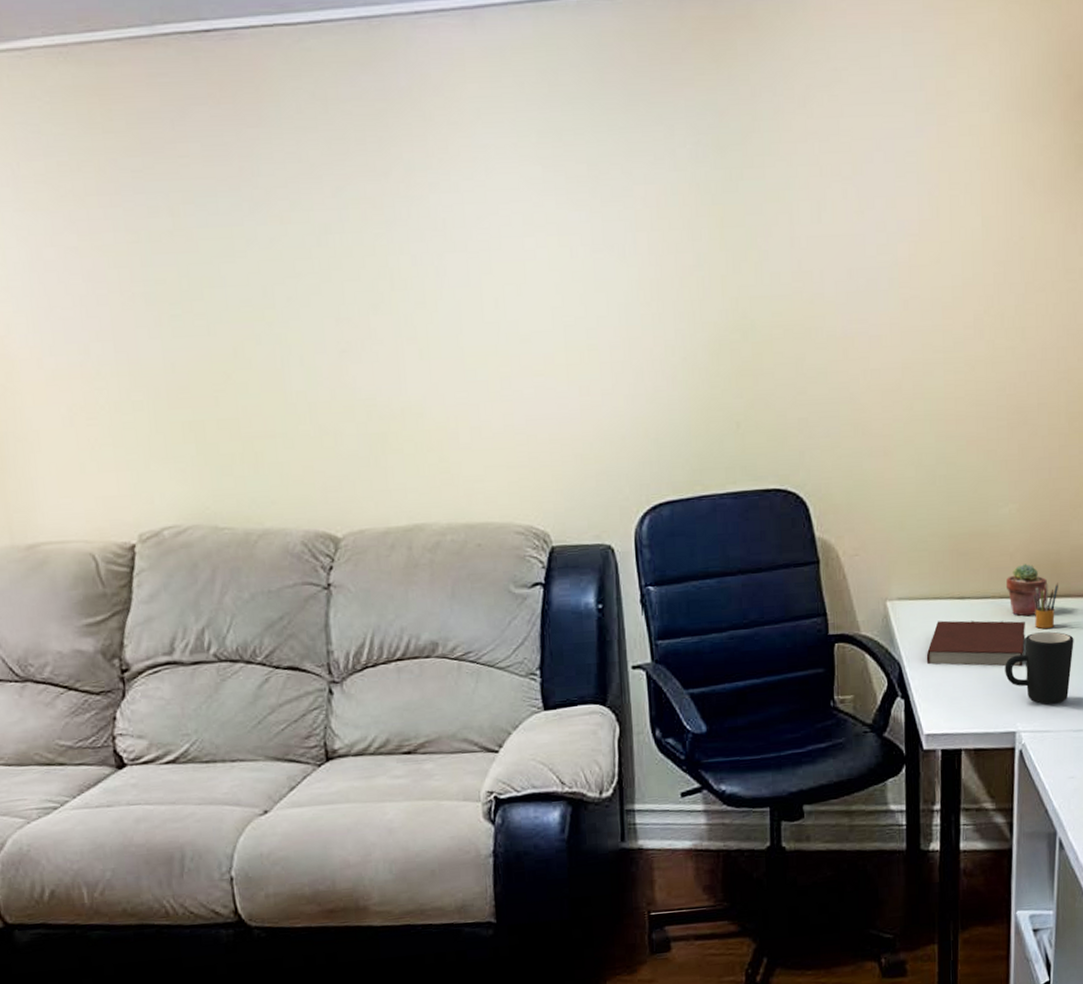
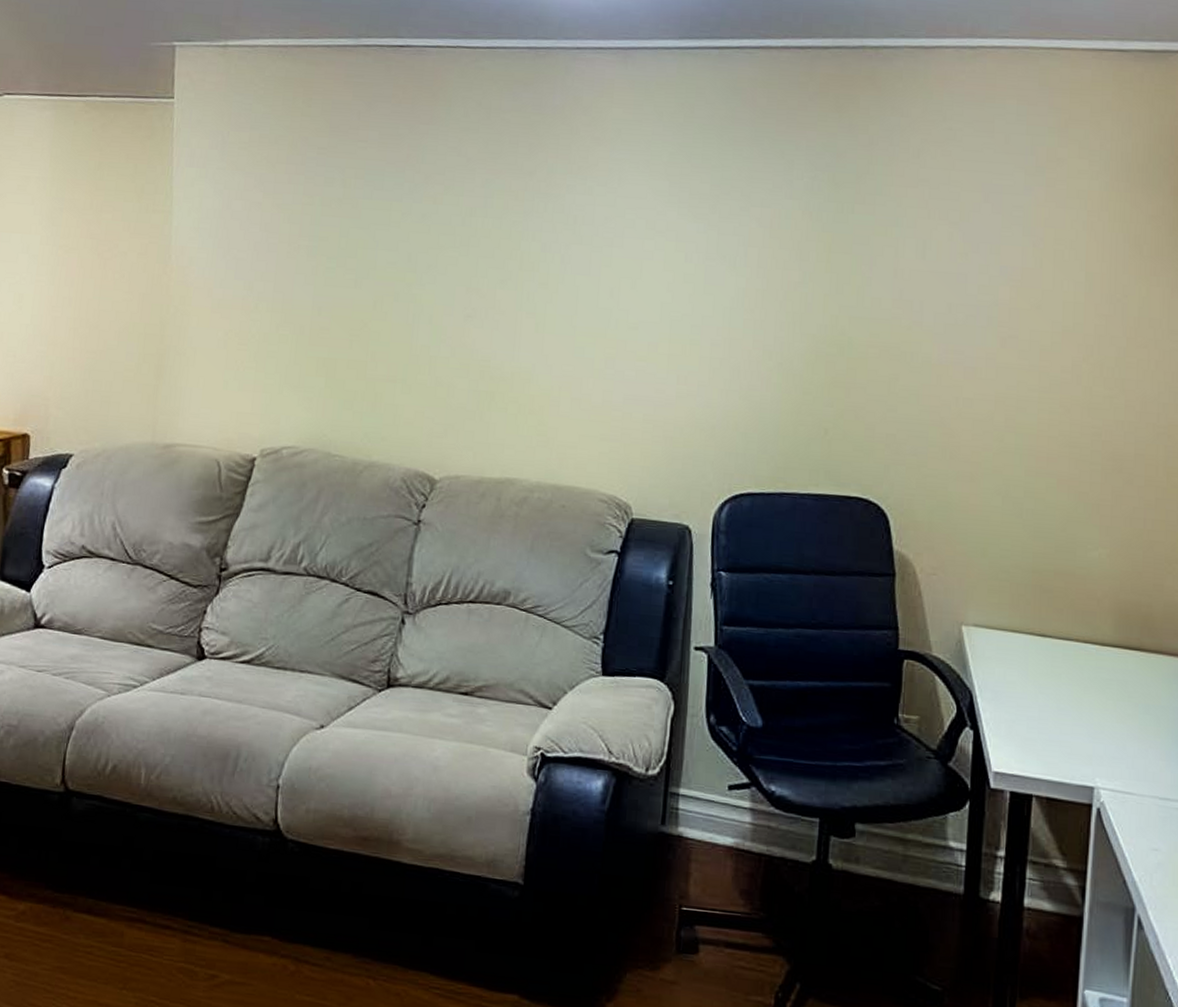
notebook: present [926,620,1025,667] -> none [1000,655,1110,718]
mug: present [1005,631,1074,704] -> none [1085,685,1164,765]
potted succulent: present [1006,564,1047,617] -> none [1092,611,1136,667]
pencil box: present [1033,581,1058,629] -> none [1121,633,1149,684]

